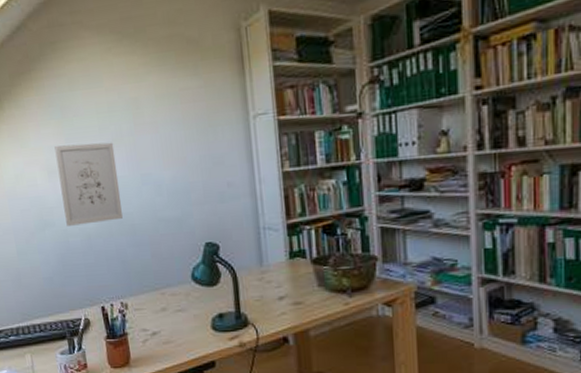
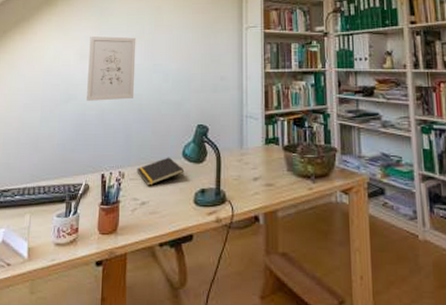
notepad: none [141,282,197,315] -> present [137,157,185,186]

